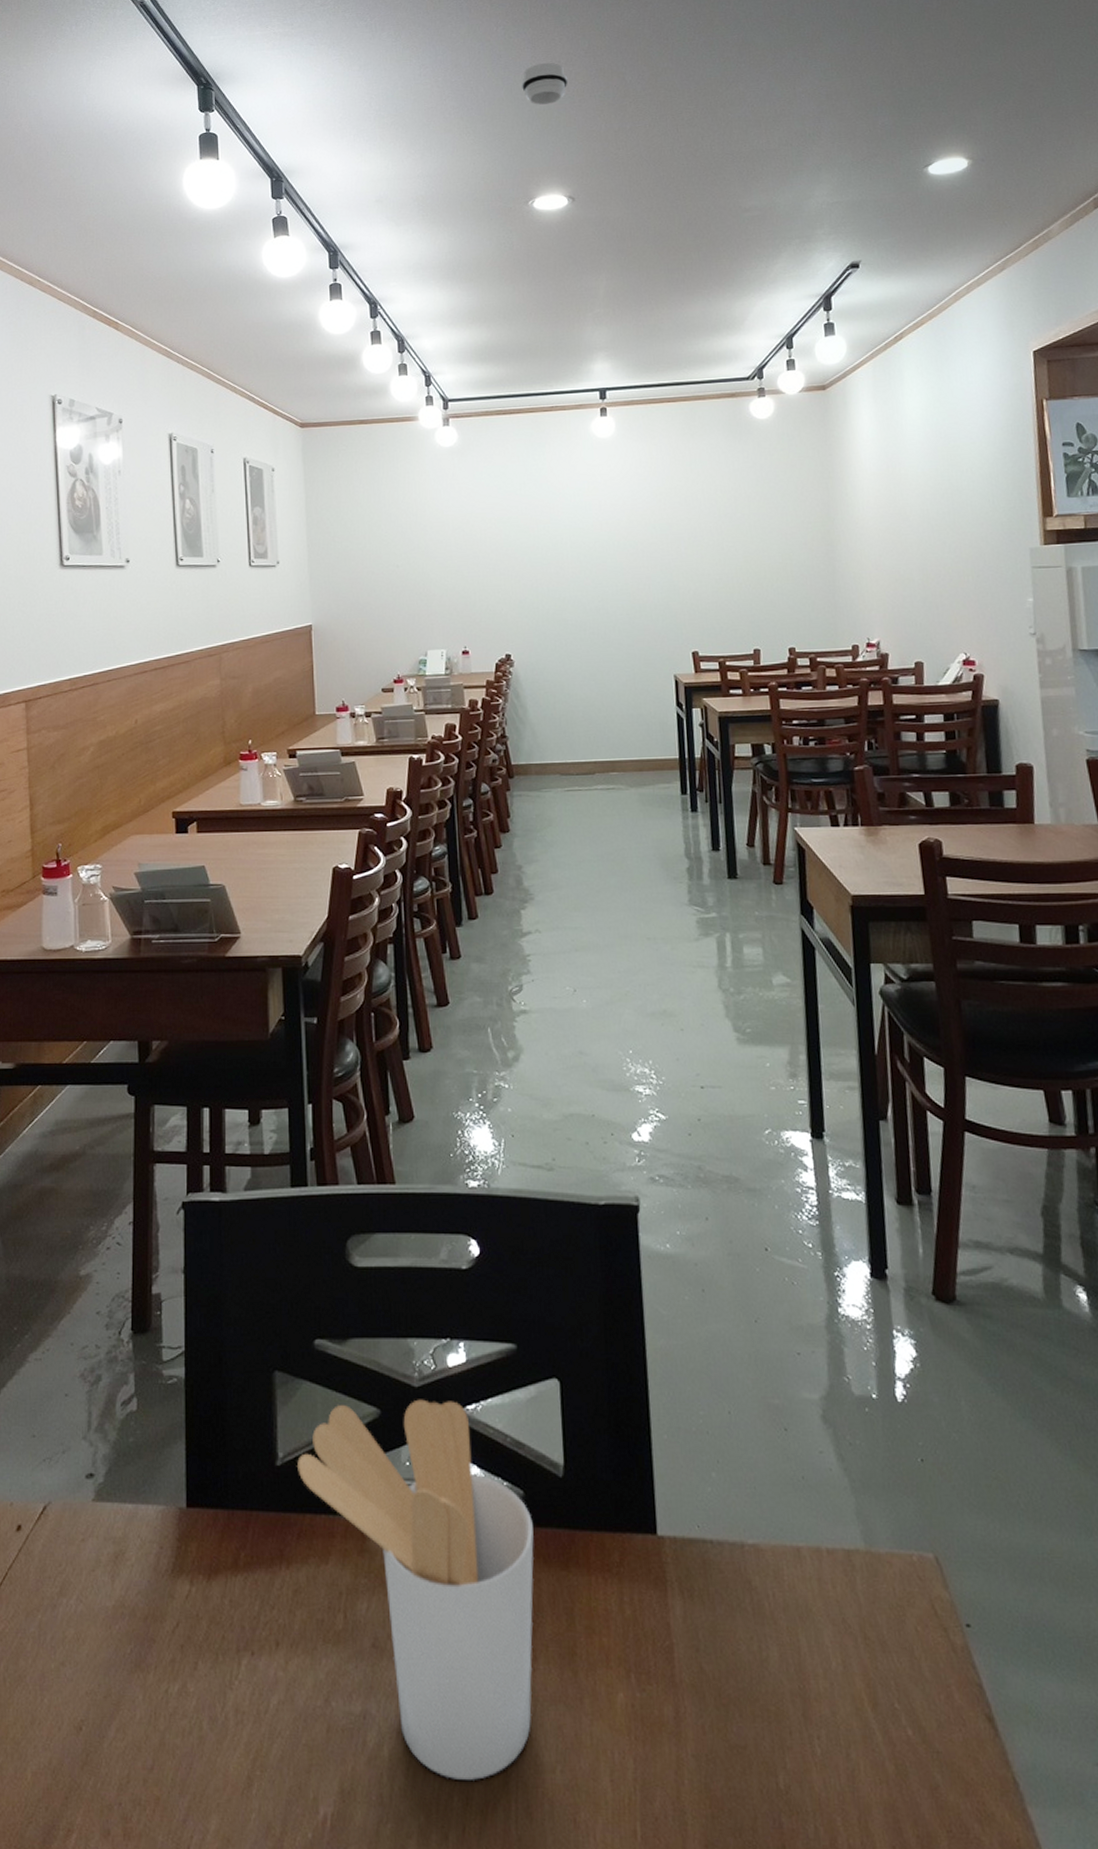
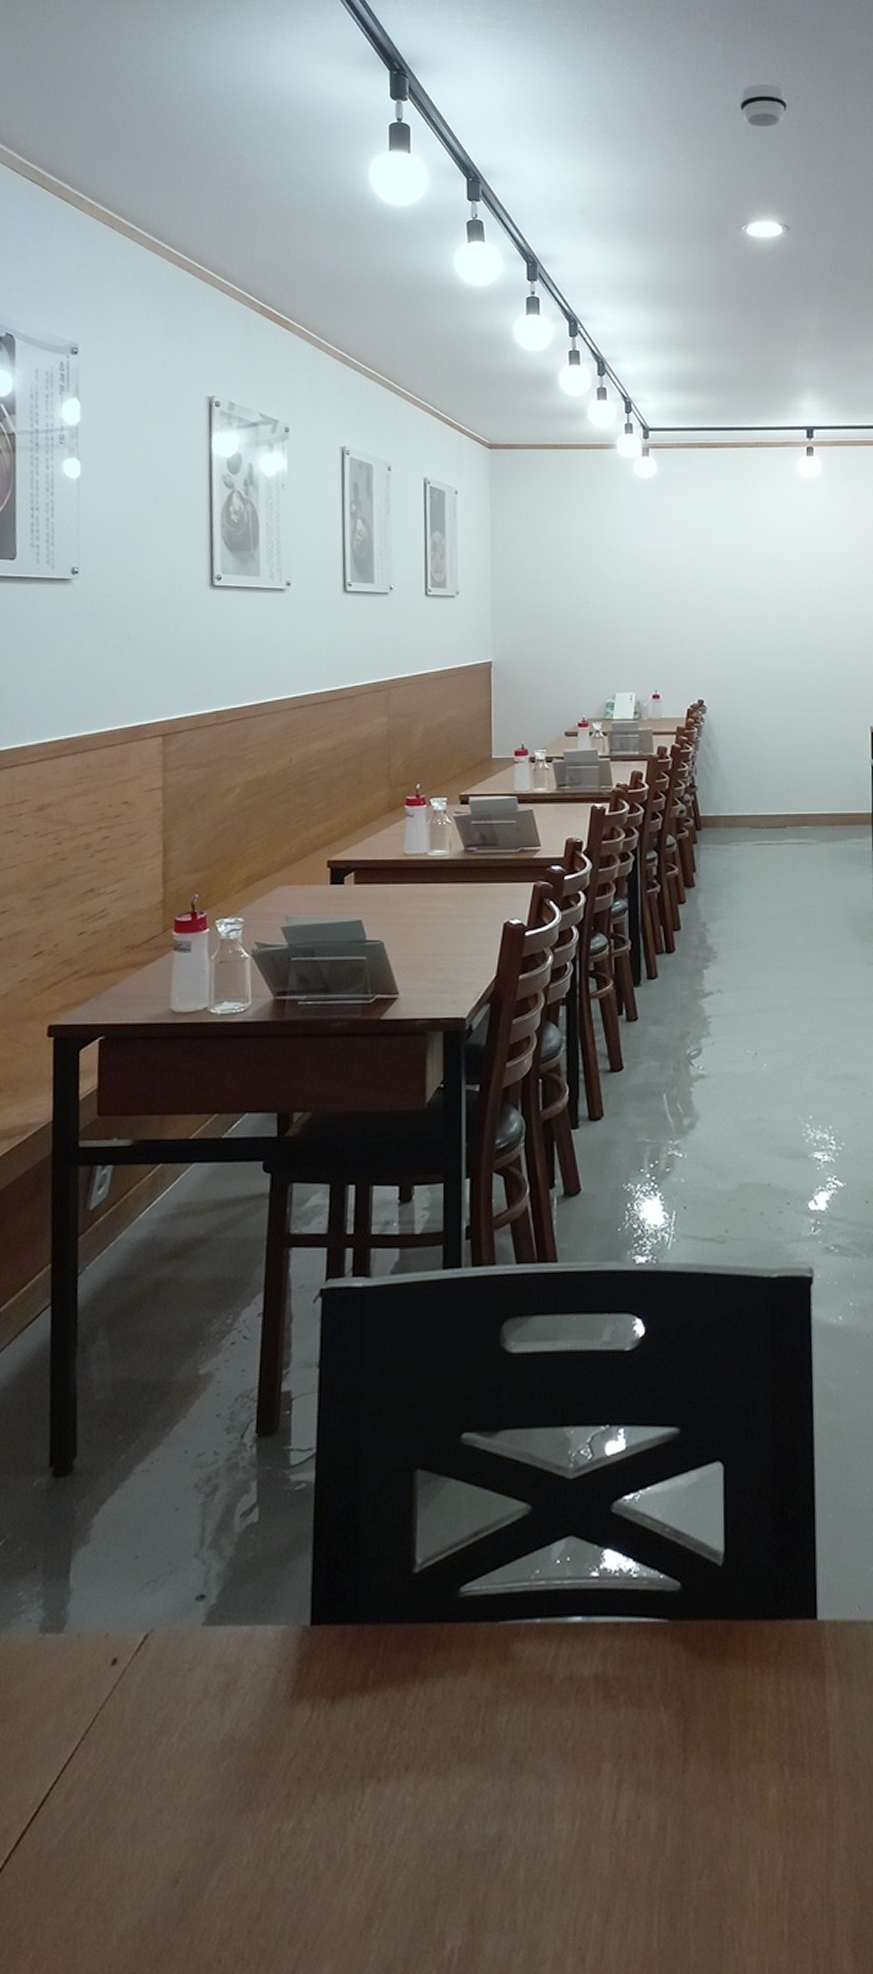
utensil holder: present [296,1399,534,1780] -> none [436,1491,689,1896]

